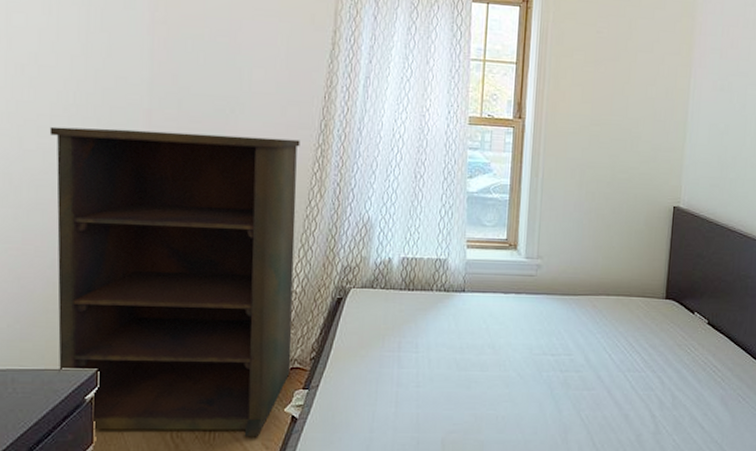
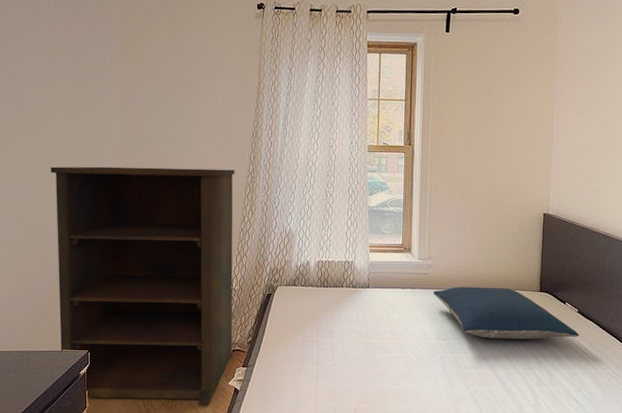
pillow: none [541,291,708,355] -> present [433,286,579,339]

